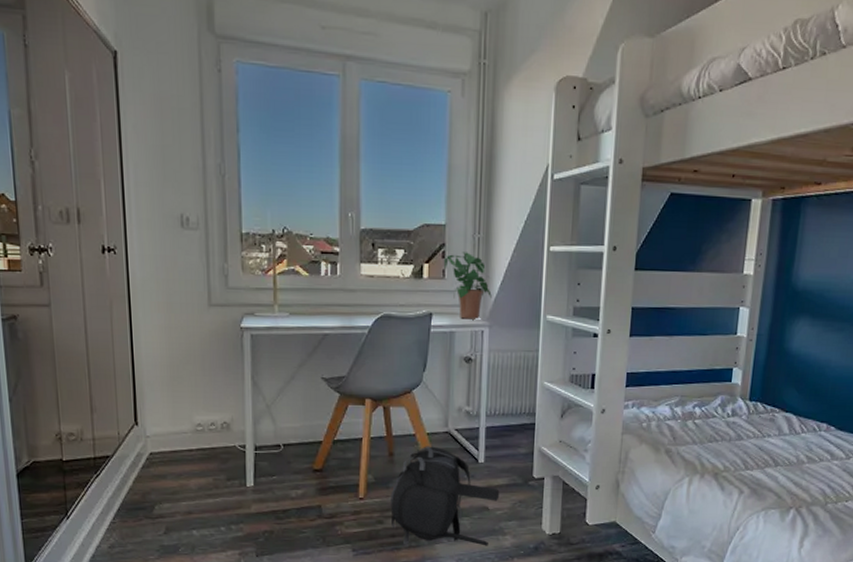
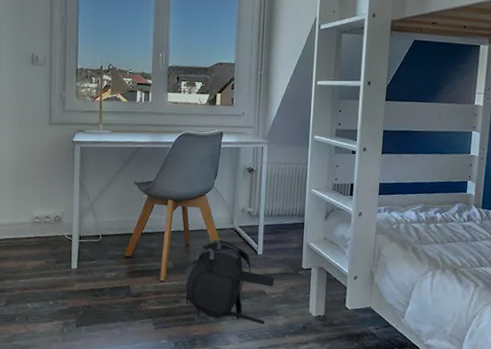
potted plant: present [444,252,492,320] -> none [233,84,270,138]

